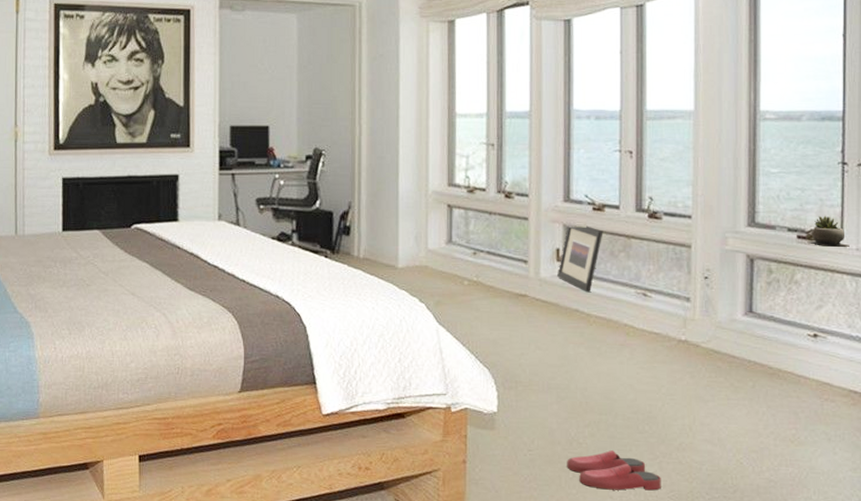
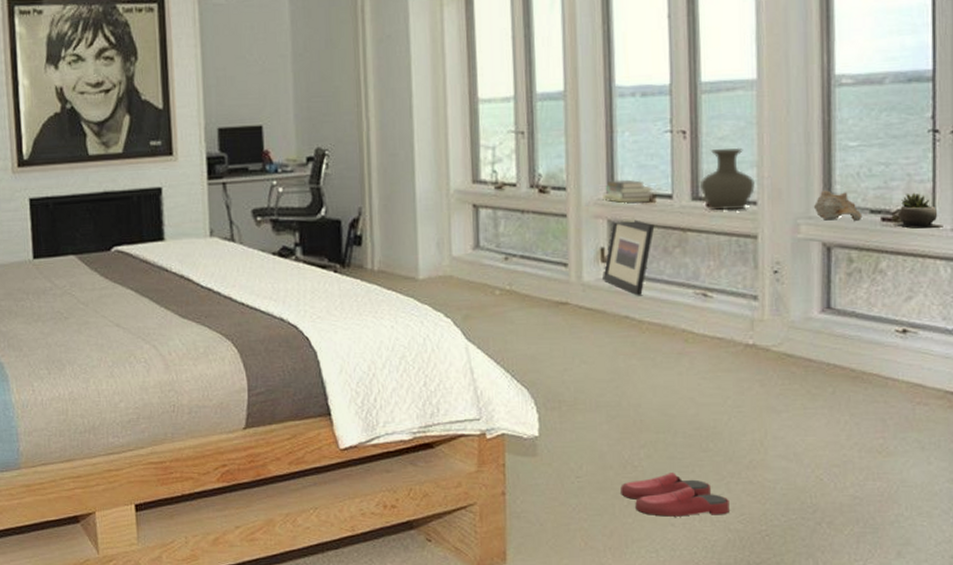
books: none [559,190,602,210] -> present [602,179,652,203]
vase: none [643,168,690,222] -> present [699,147,755,210]
seashell: none [739,209,781,237] -> present [813,190,863,221]

